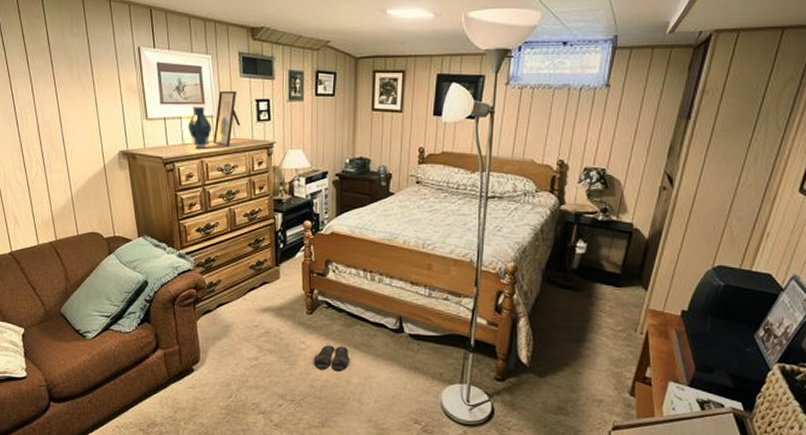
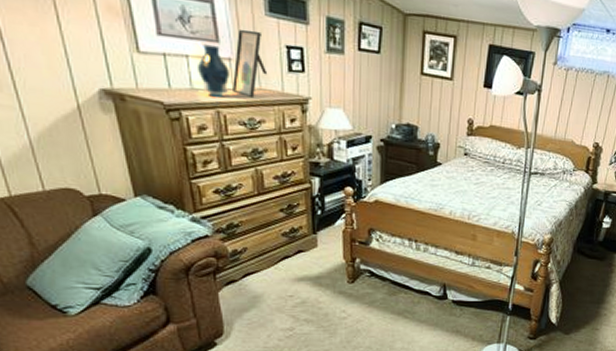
slippers: present [314,345,351,371] -> none [356,313,394,338]

